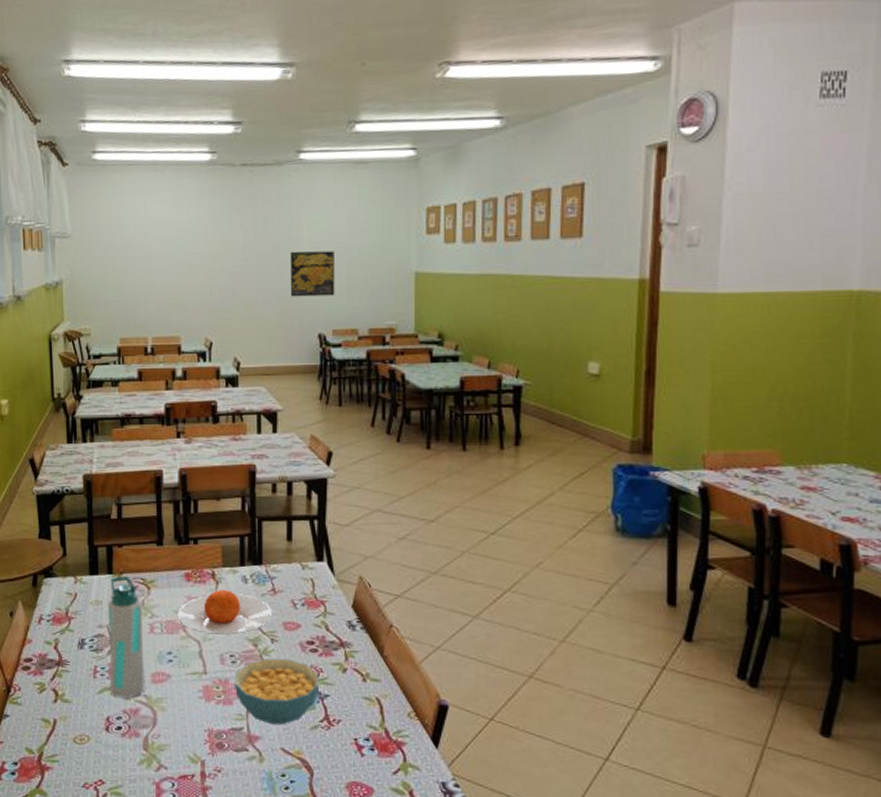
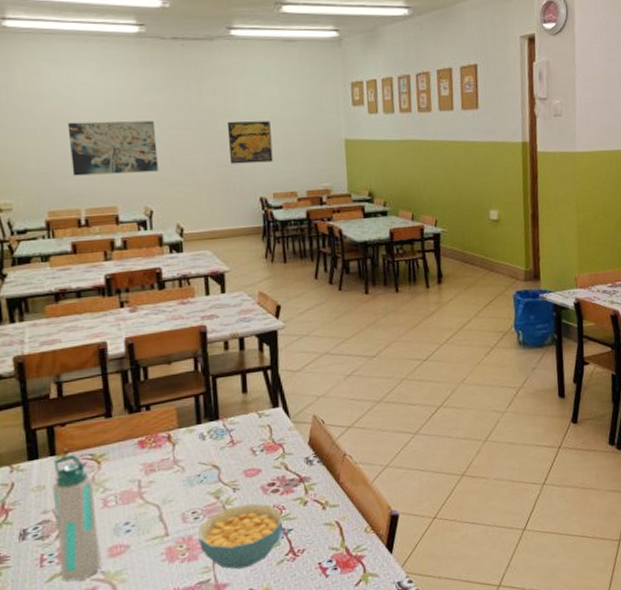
wall art: none [141,250,221,305] -> present [67,120,159,176]
plate: present [177,590,273,636] -> none [133,450,233,498]

